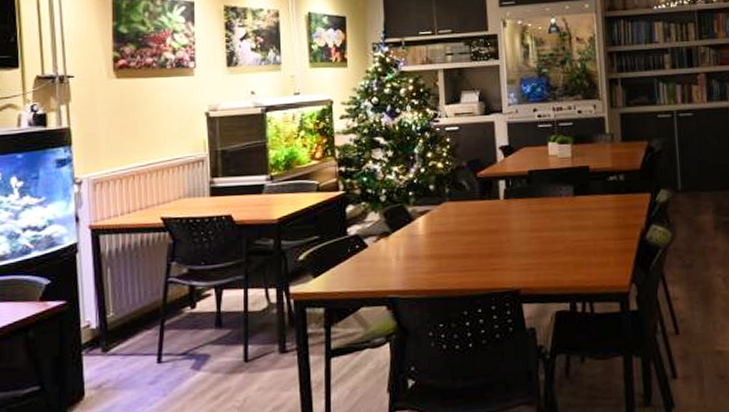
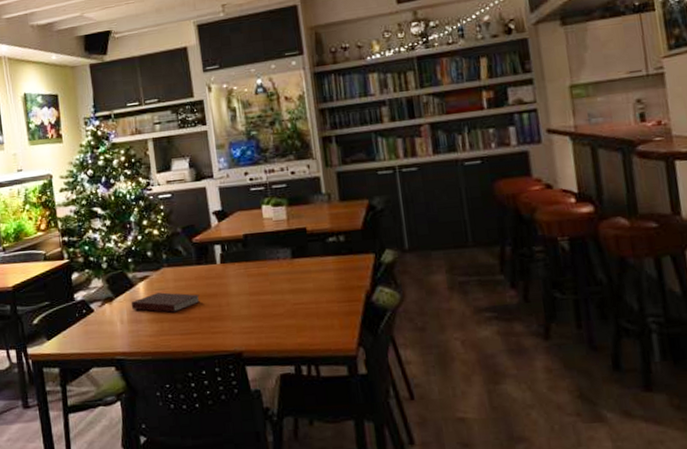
notebook: none [408,227,481,249] -> present [131,292,200,313]

